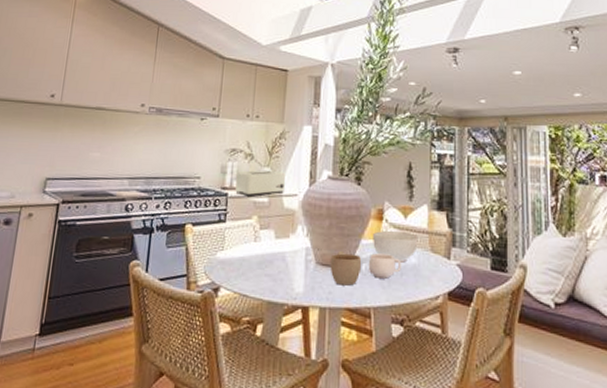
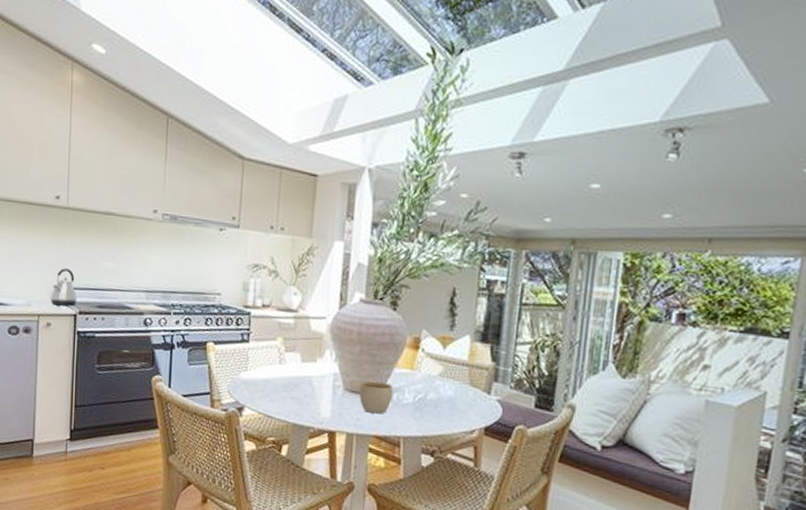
kettle: none [34,160,62,197] -> present [50,268,77,307]
toaster: present [235,170,285,197] -> none [259,289,313,317]
mug: present [368,253,402,279] -> none [399,383,437,410]
bowl: present [373,231,418,263] -> none [406,360,457,395]

